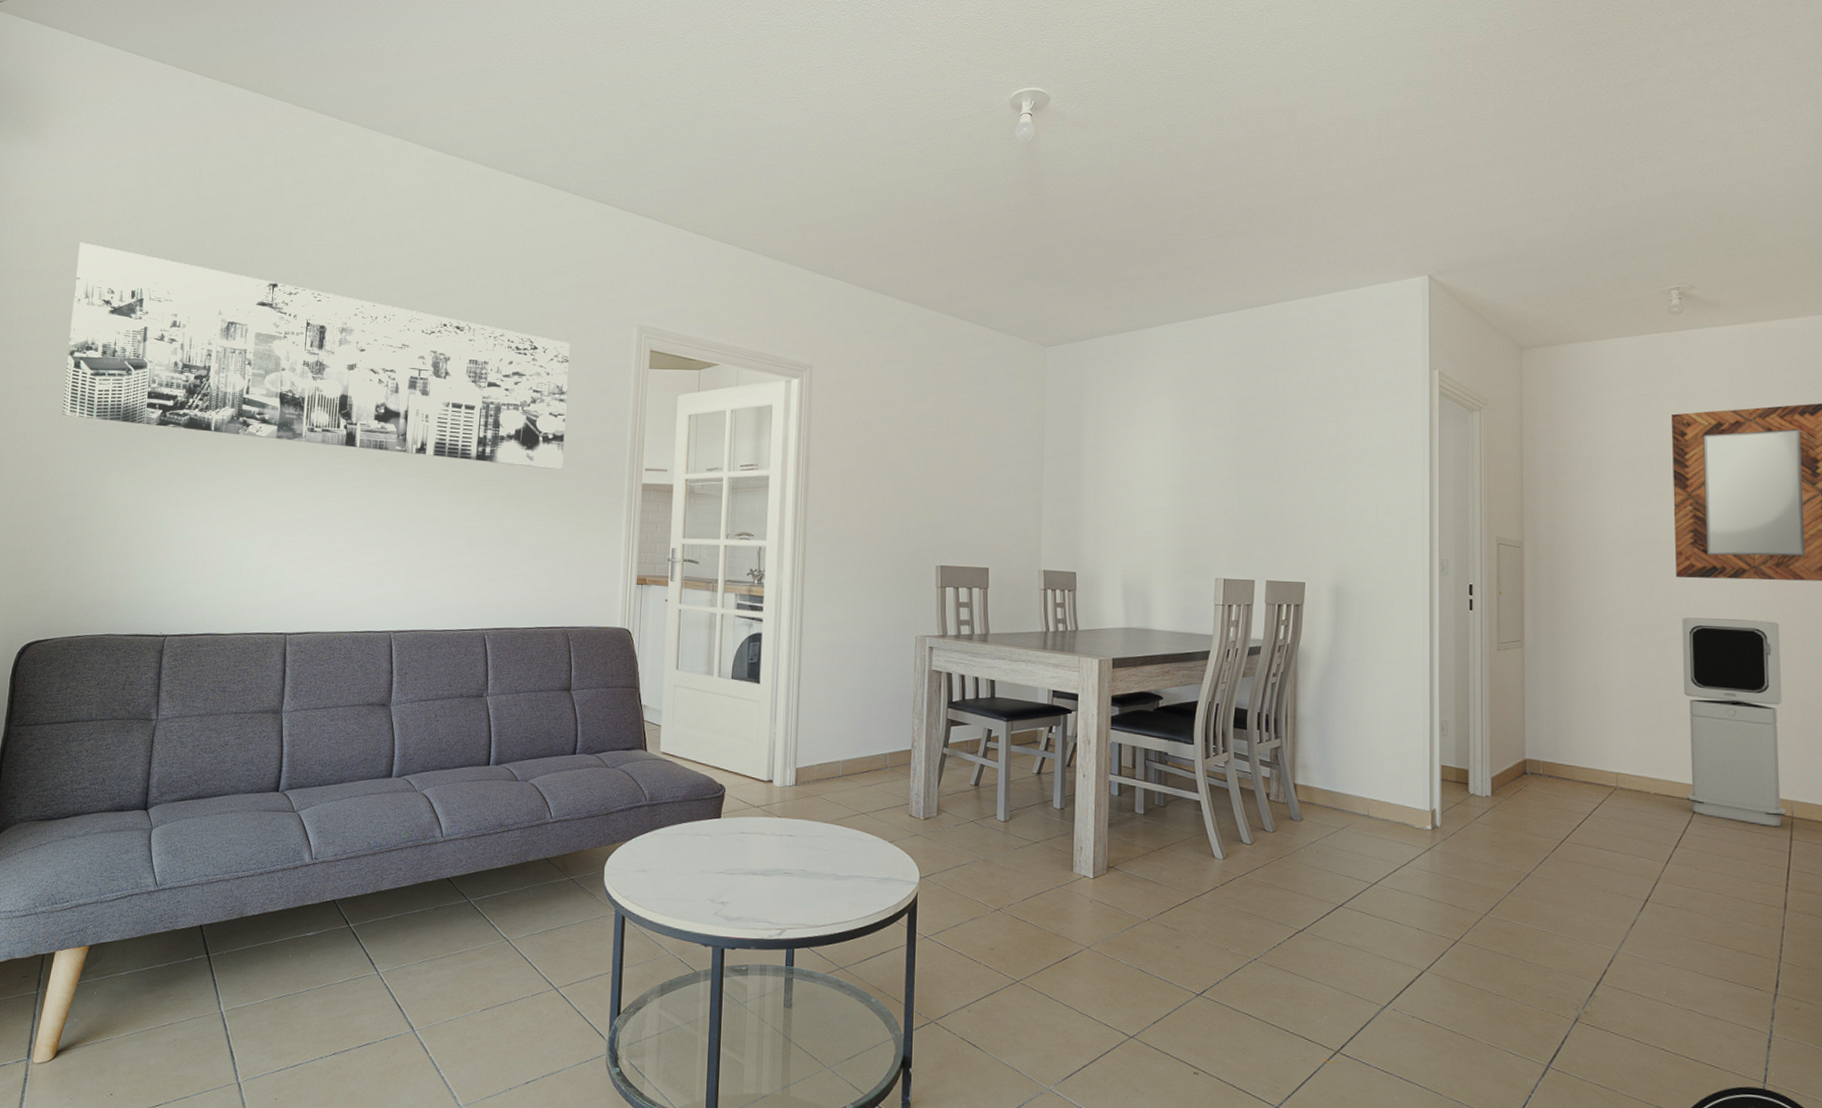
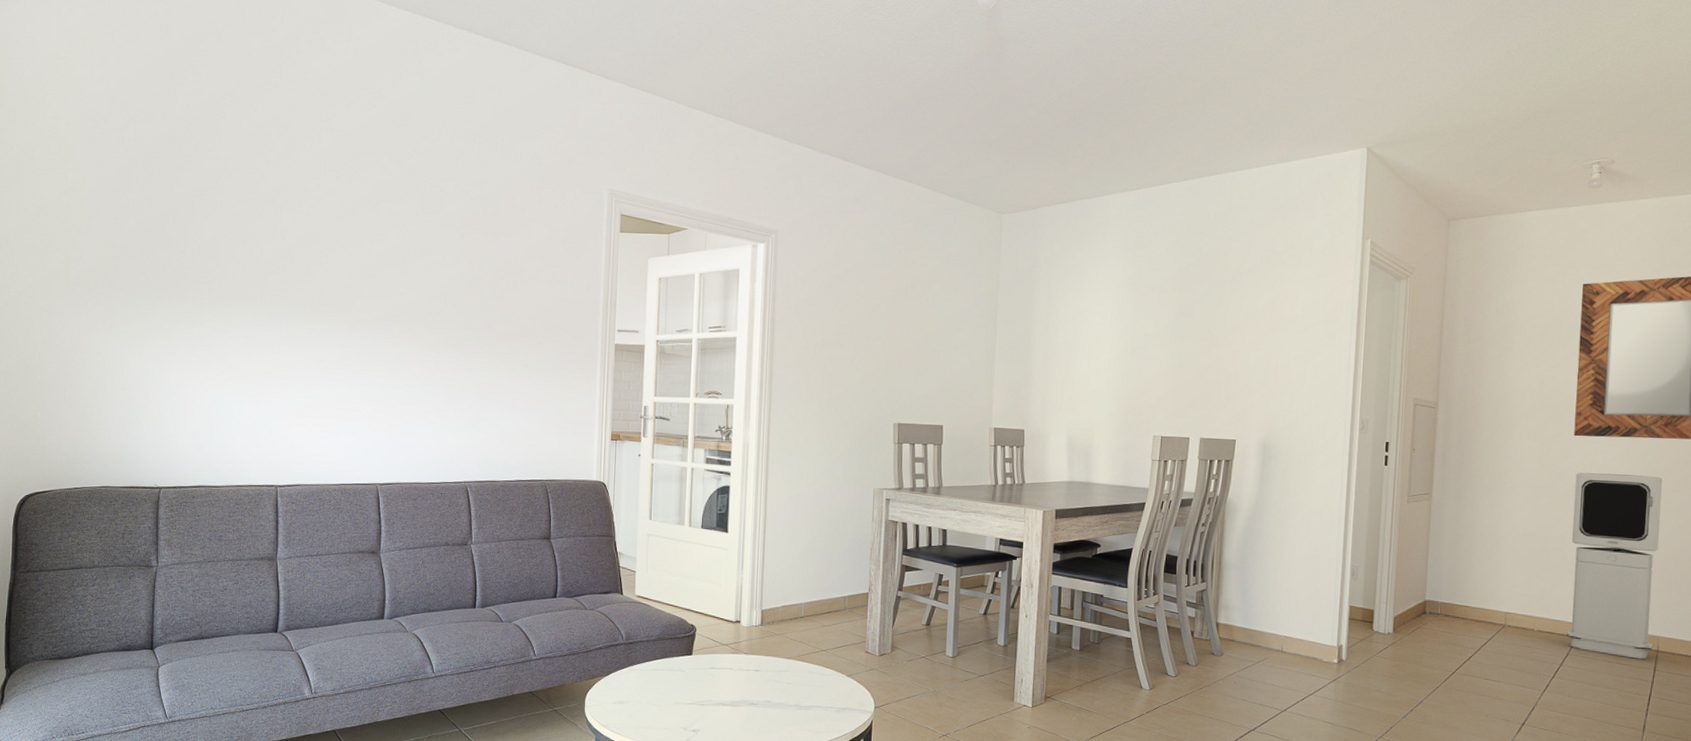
wall art: present [61,242,570,470] -> none [43,100,543,331]

